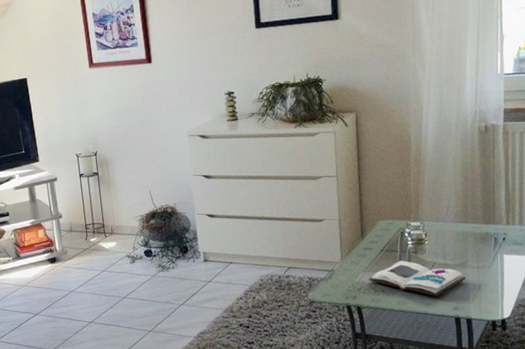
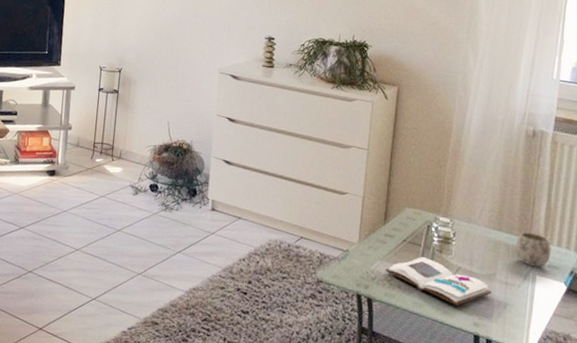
mug: none [482,217,514,248] -> present [515,231,551,267]

